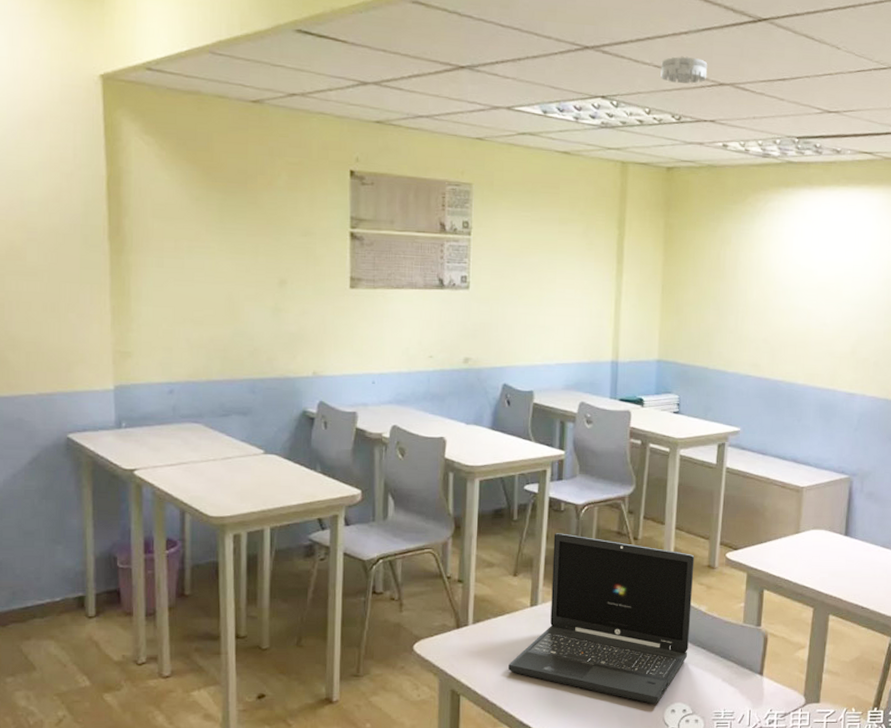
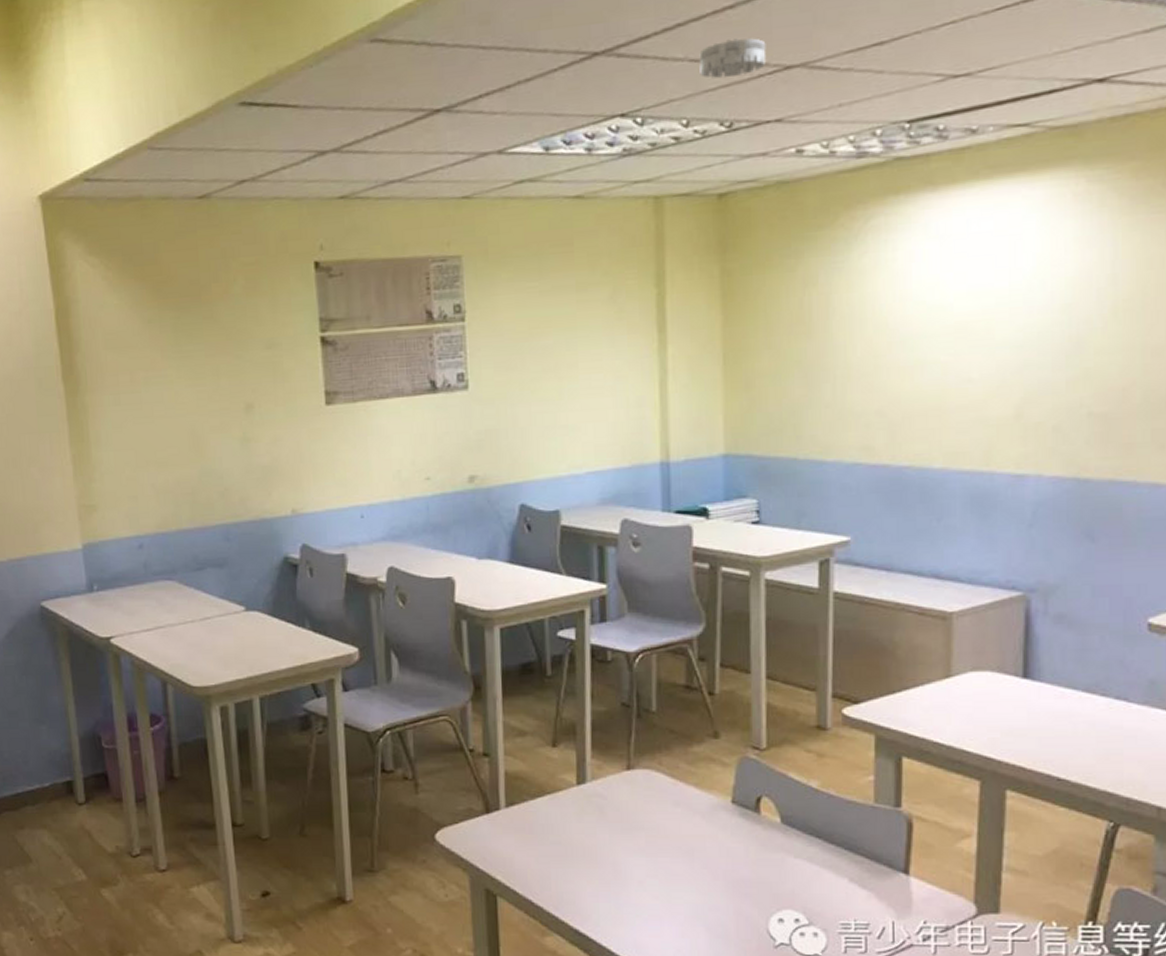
laptop: present [508,533,695,705] -> none [555,690,797,912]

